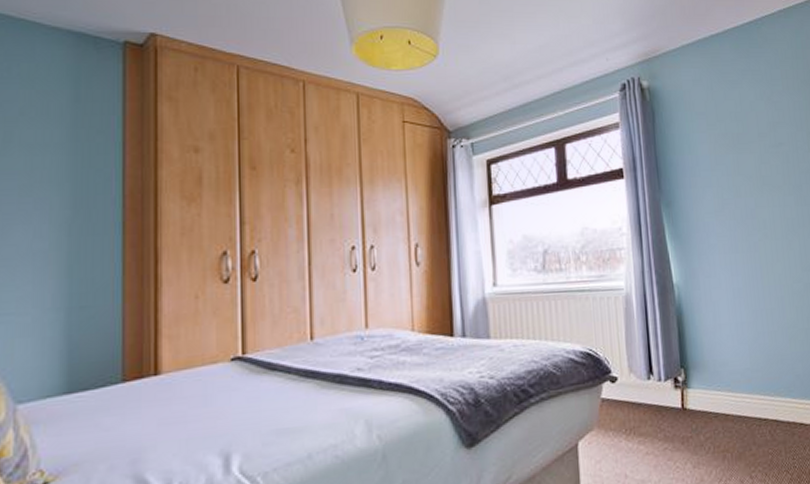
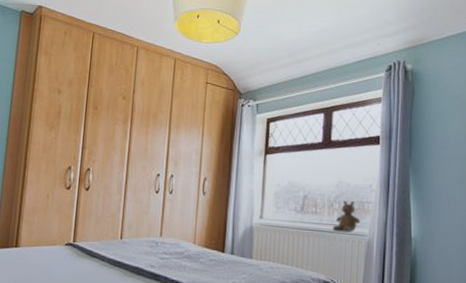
teddy bear: none [582,250,614,290] -> present [332,200,361,233]

